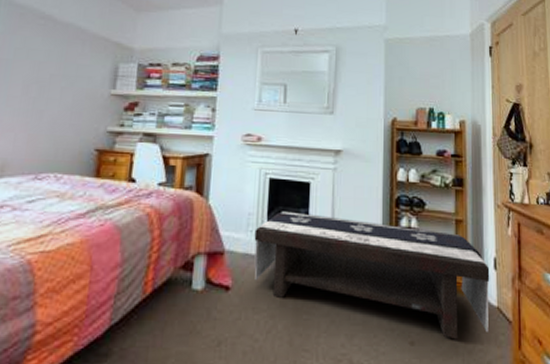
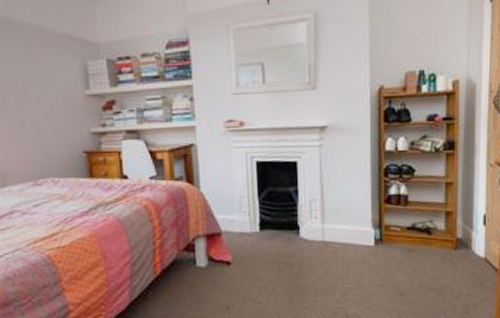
bench: present [254,211,490,340] -> none [247,190,479,289]

